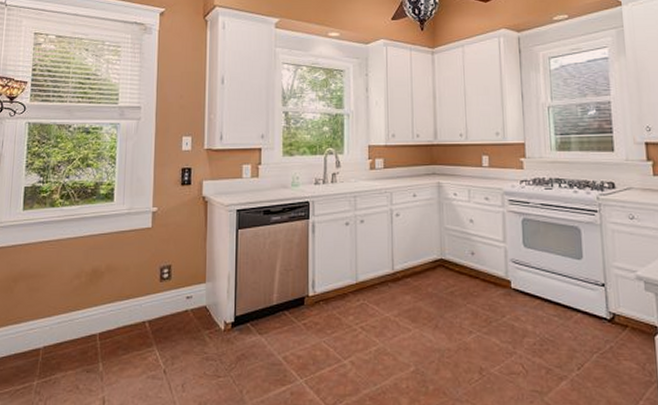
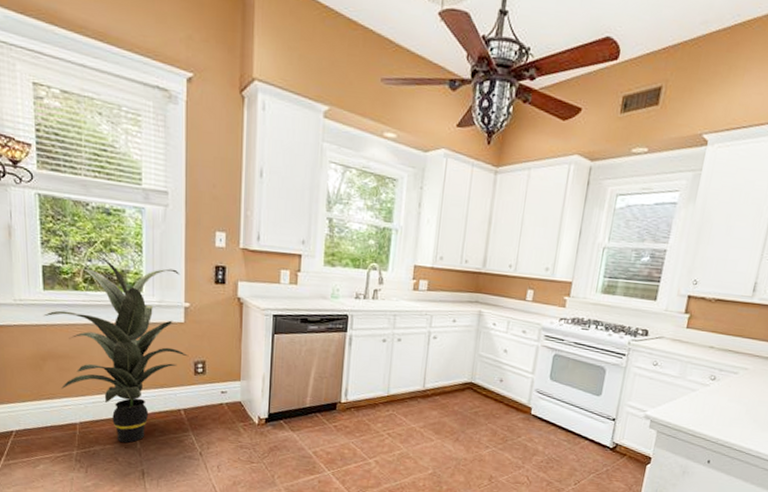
indoor plant: none [20,172,155,366] -> present [43,255,189,443]

